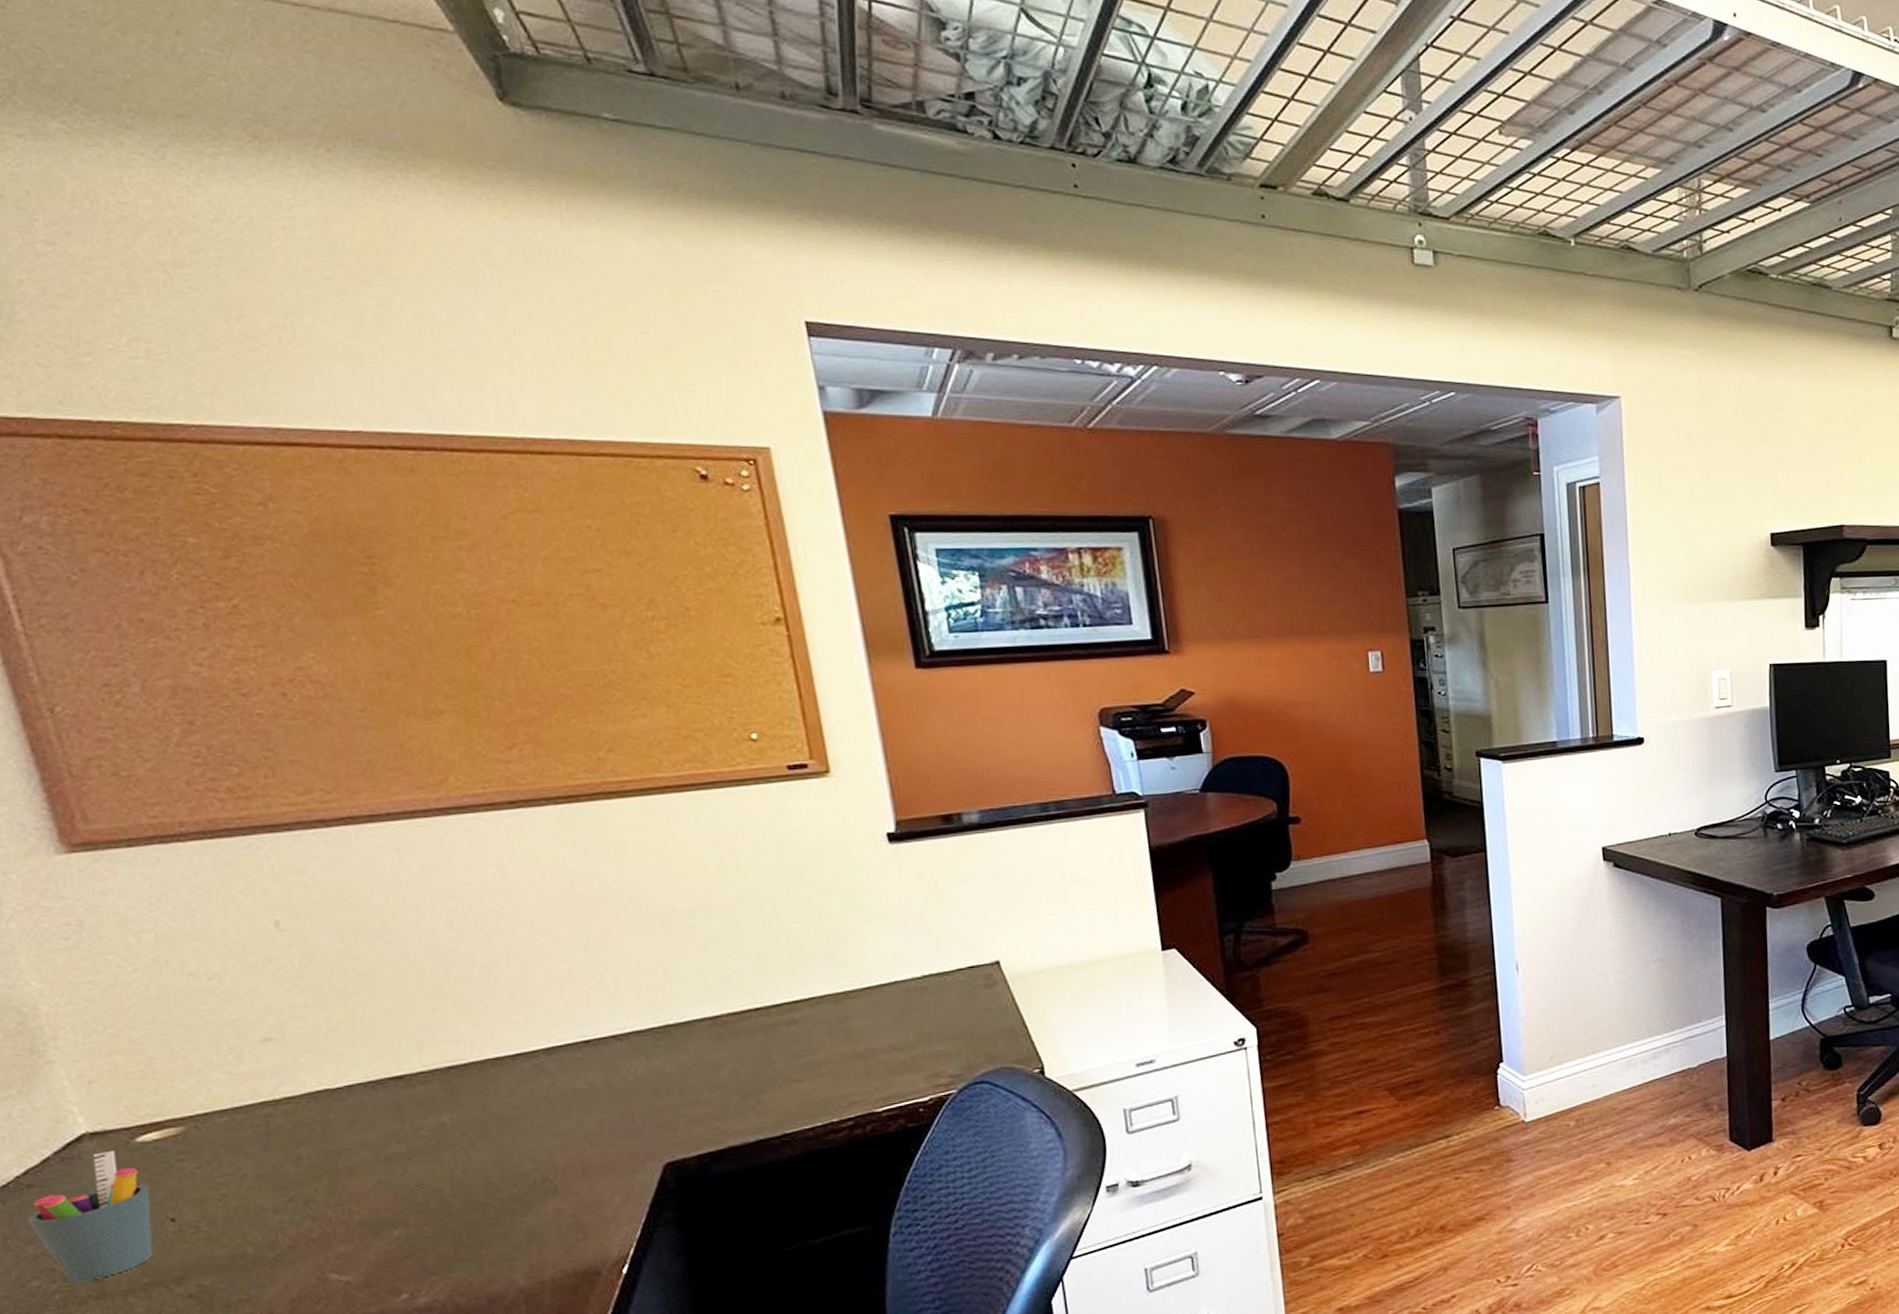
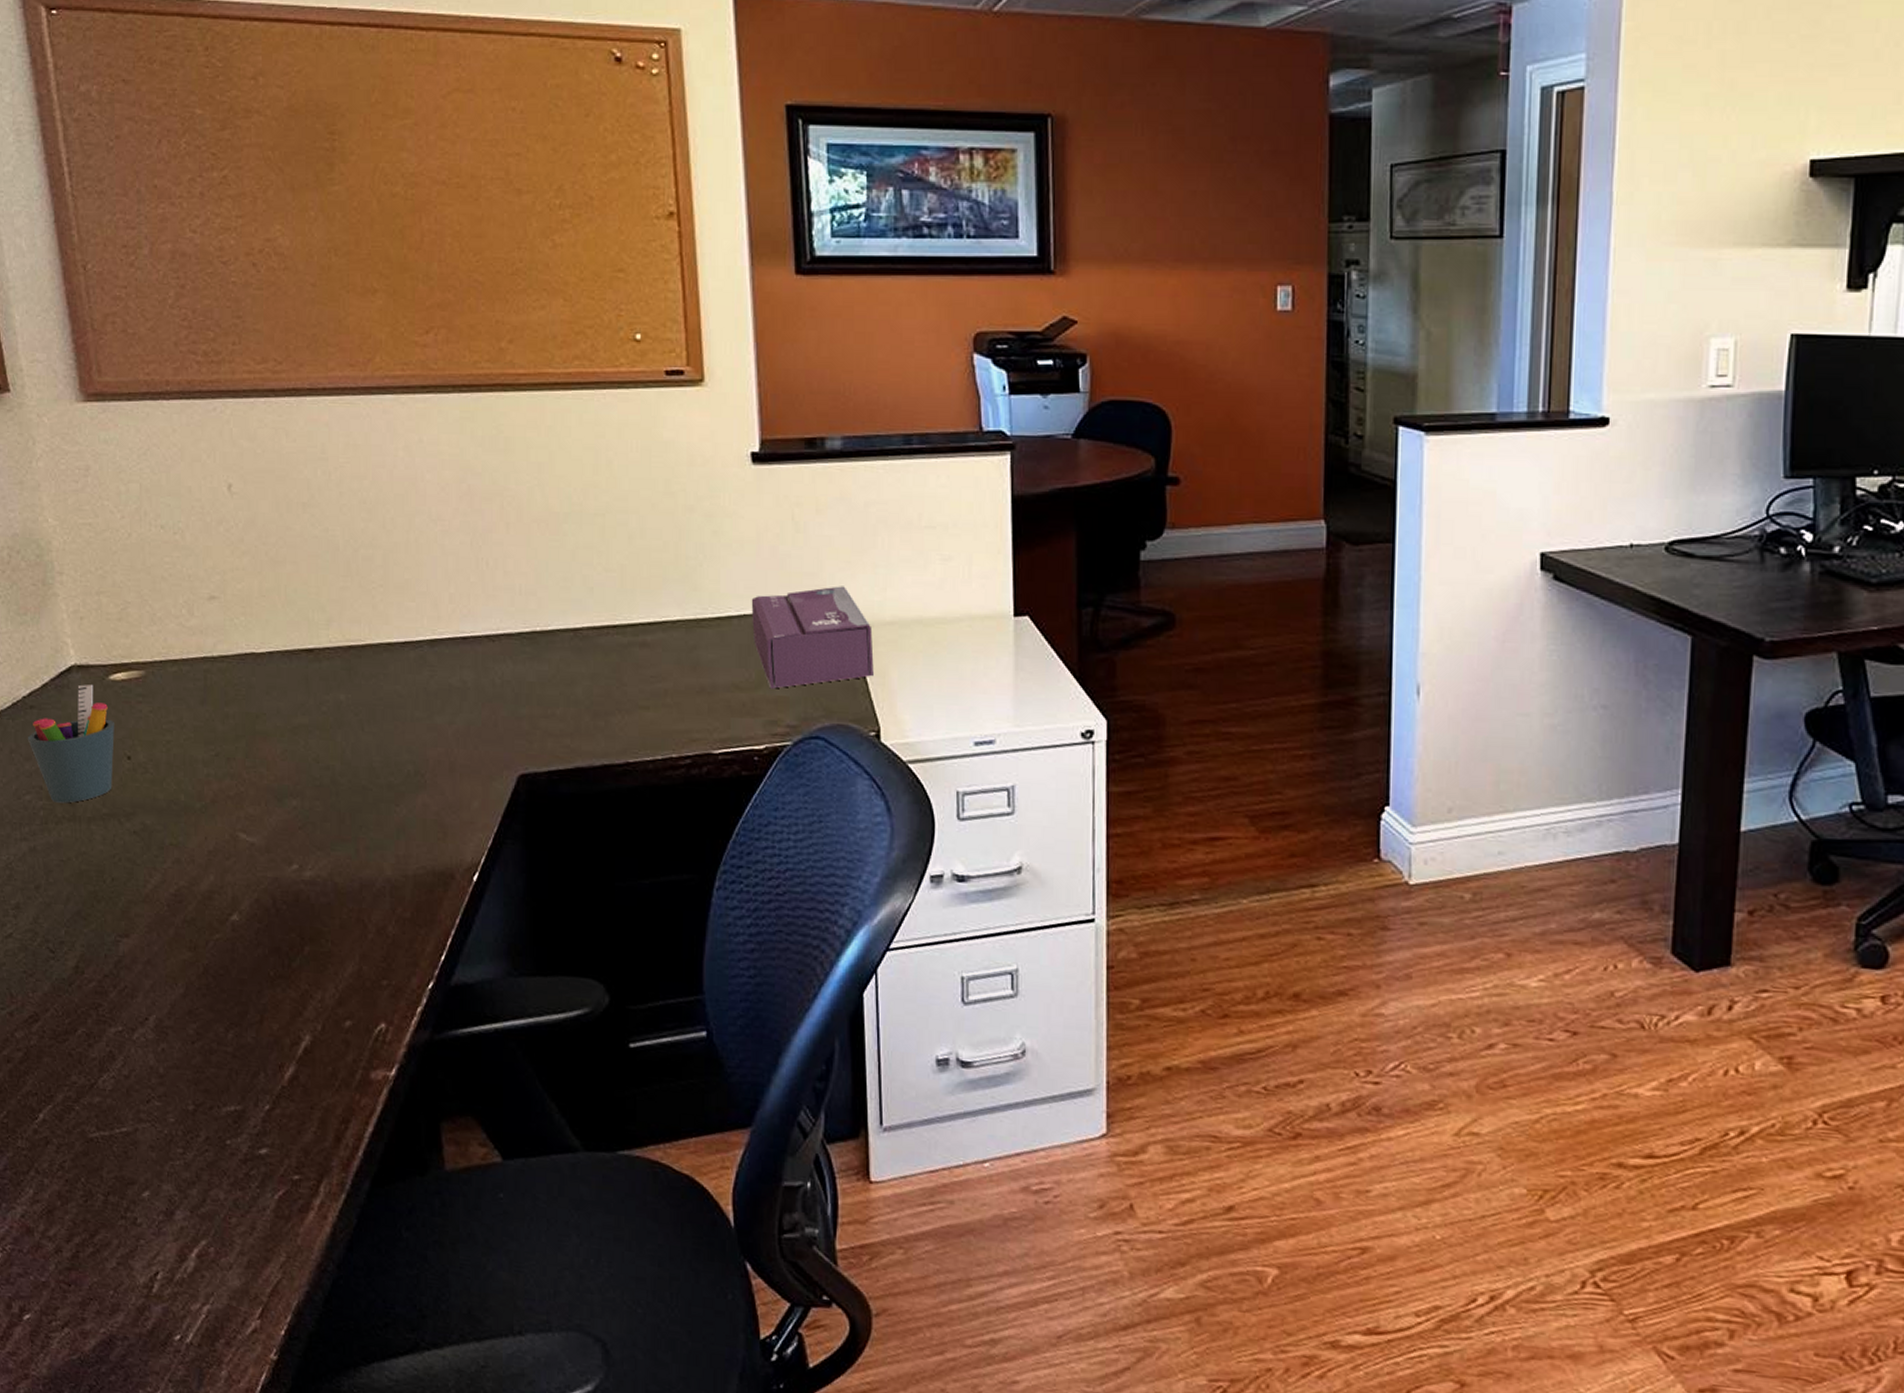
tissue box: none [901,943,1032,1045] -> present [751,586,874,689]

